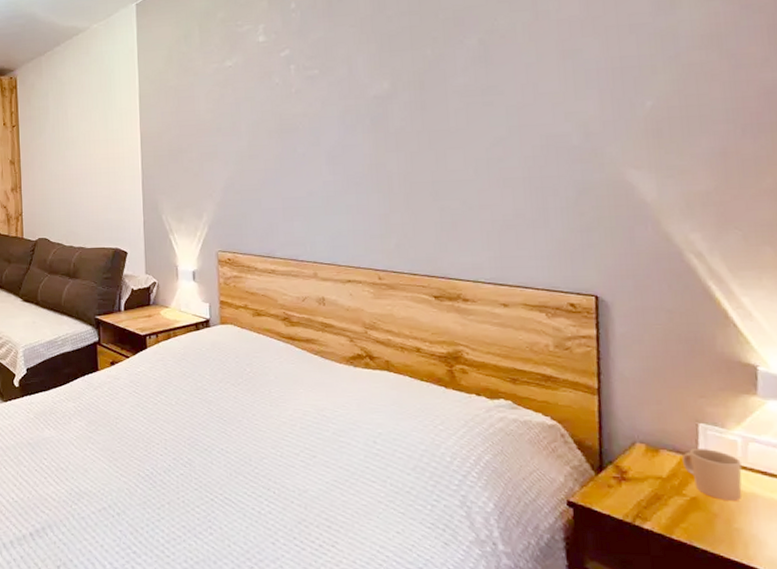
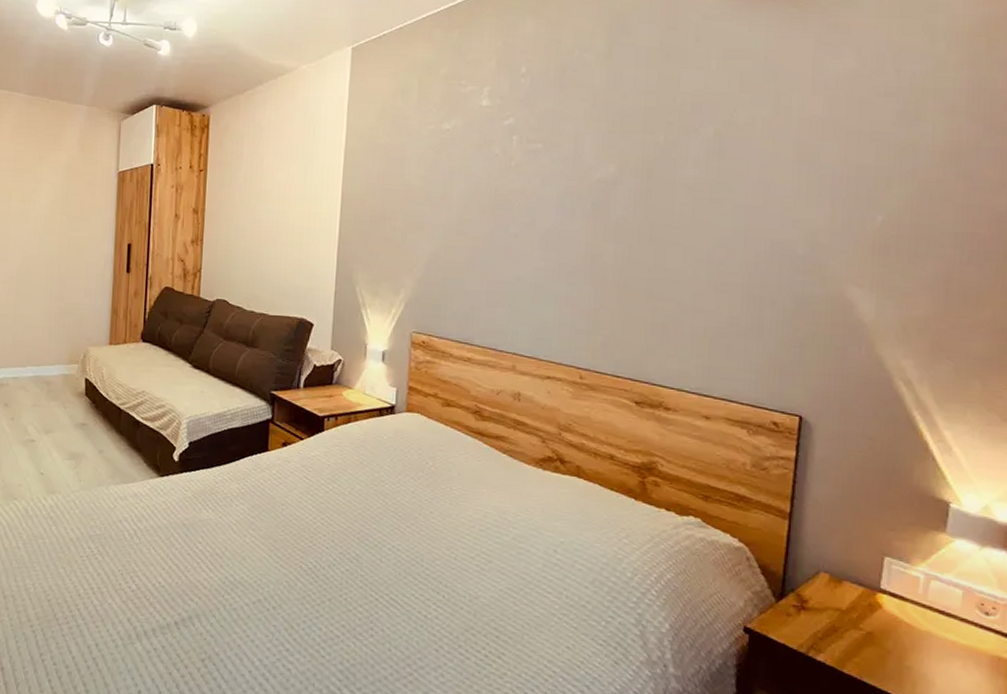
mug: present [681,447,742,502] -> none [863,581,921,639]

